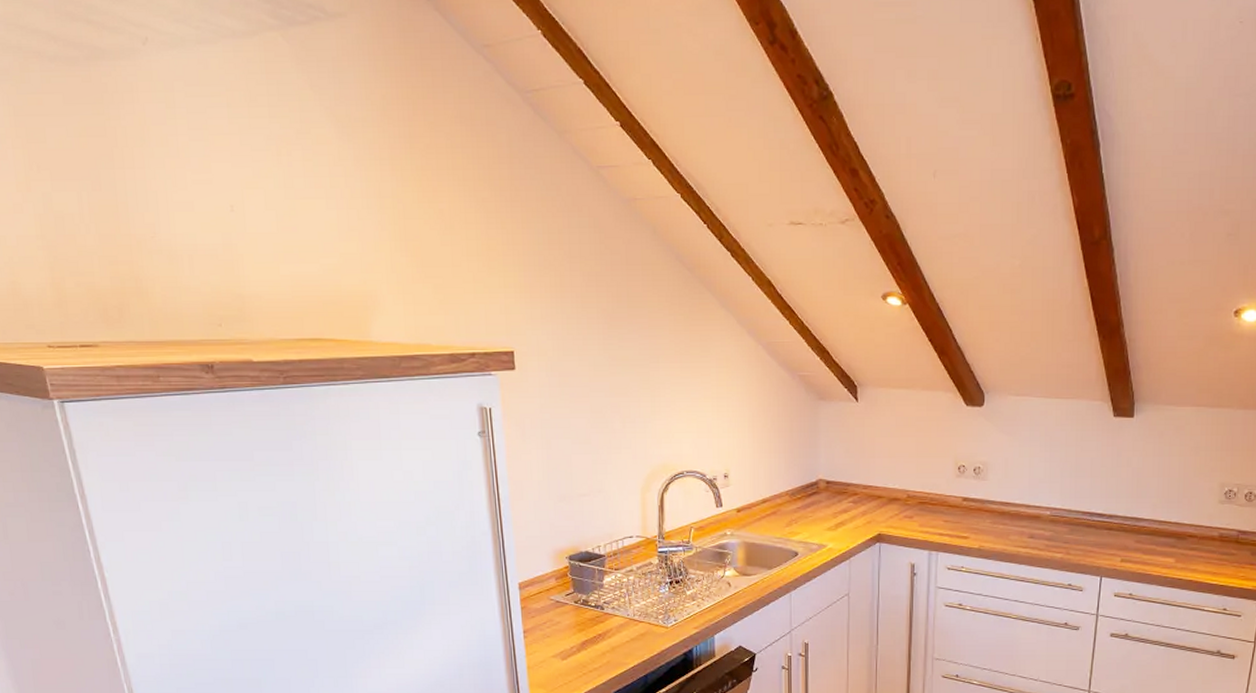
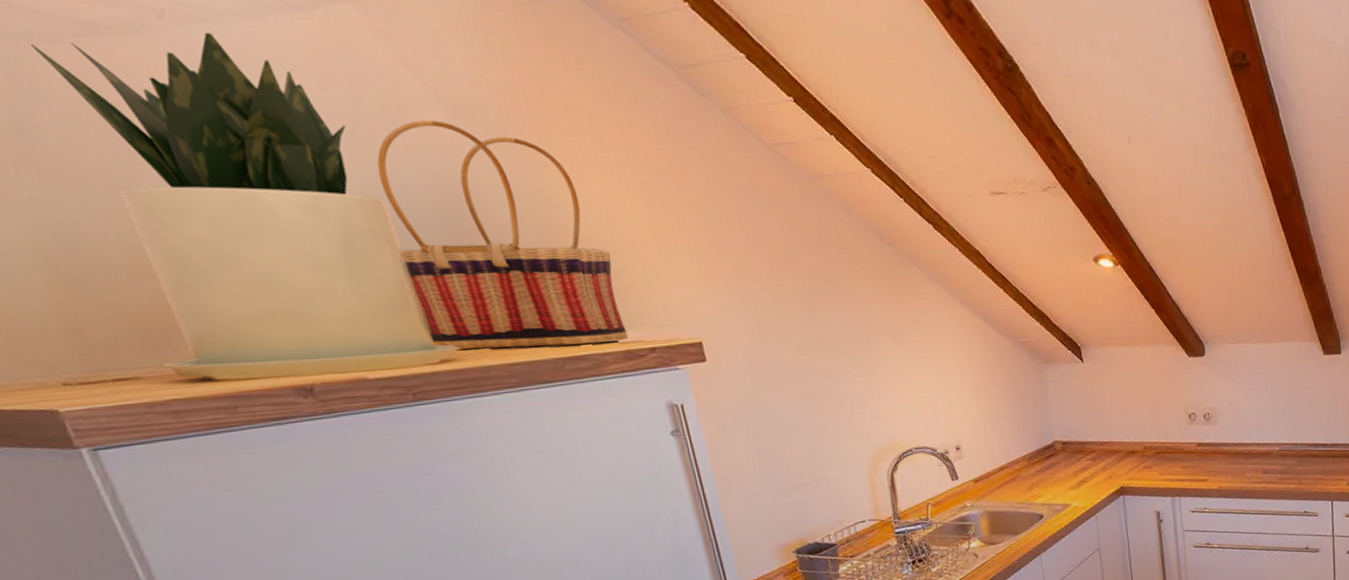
planter: none [57,58,324,355] -> present [30,33,461,380]
basket: none [280,135,454,346] -> present [376,119,629,350]

